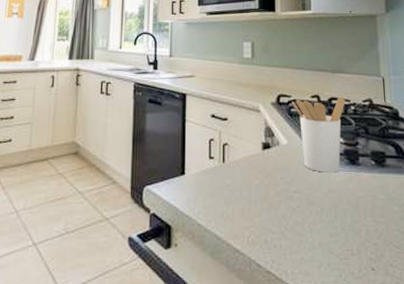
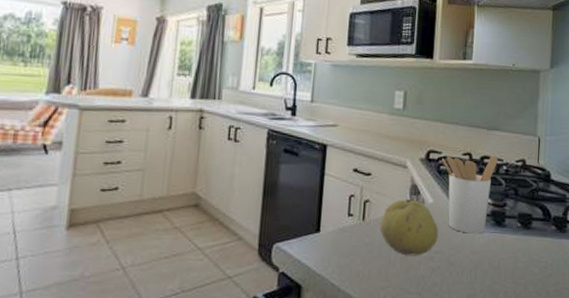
fruit: none [239,141,295,196] -> present [380,199,439,256]

